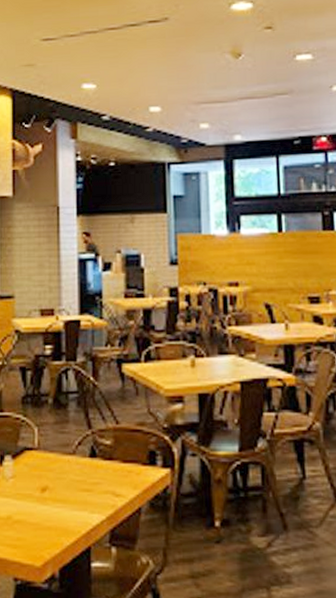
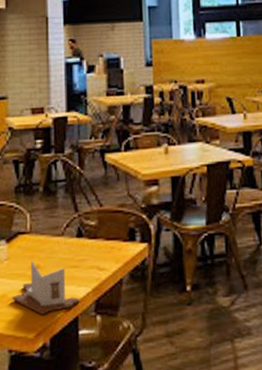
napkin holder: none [18,481,93,543] -> present [12,261,80,315]

